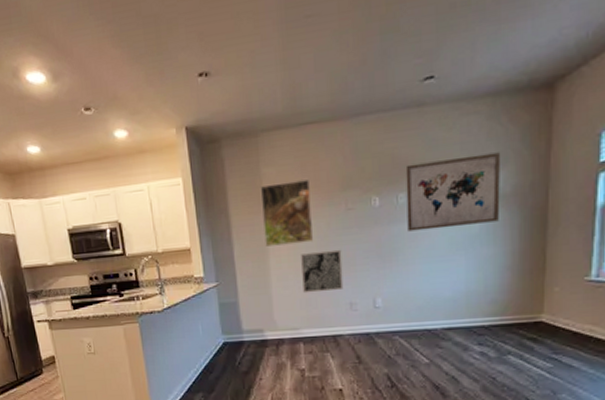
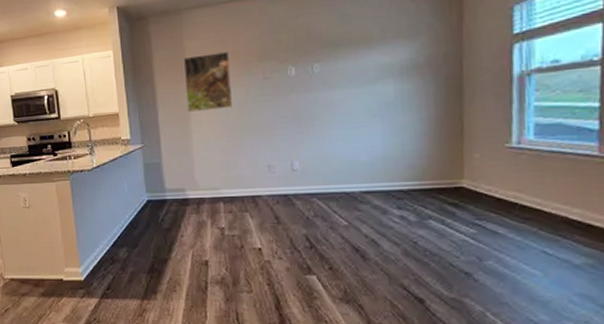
wall art: present [301,249,344,294] -> none [221,115,262,156]
wall art: present [405,152,501,232] -> none [320,25,414,99]

